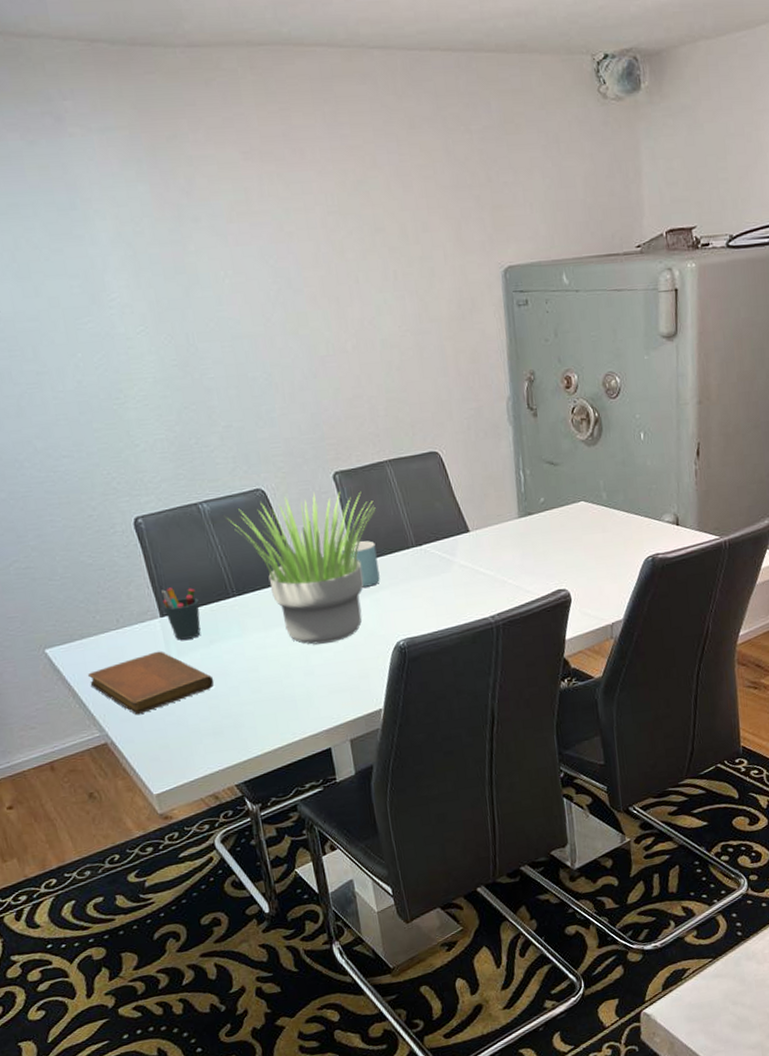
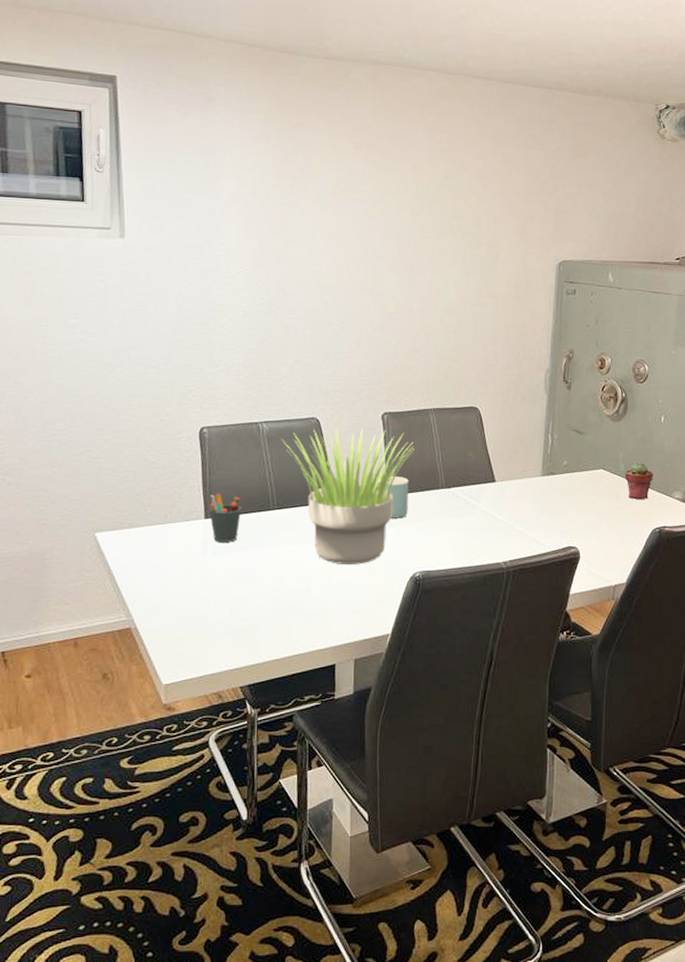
notebook: present [88,651,215,715] -> none [128,549,241,606]
potted succulent: none [608,487,640,529] -> present [624,462,653,499]

